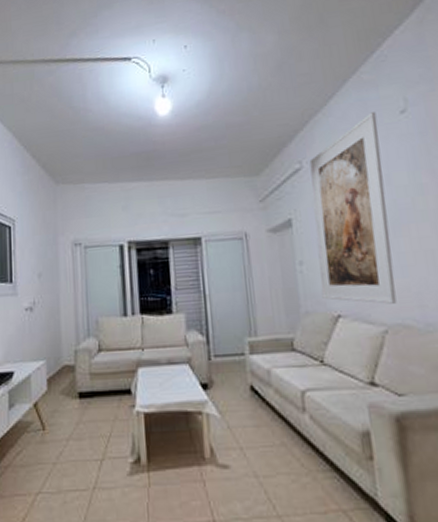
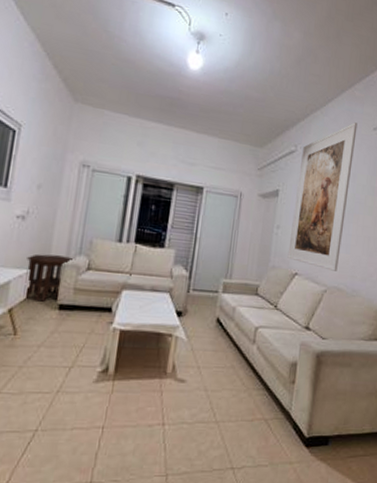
side table: none [41,340,86,392] -> present [23,254,76,302]

